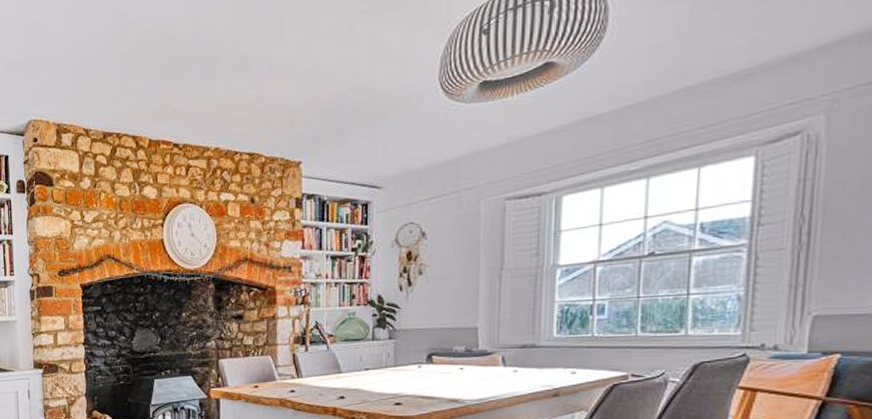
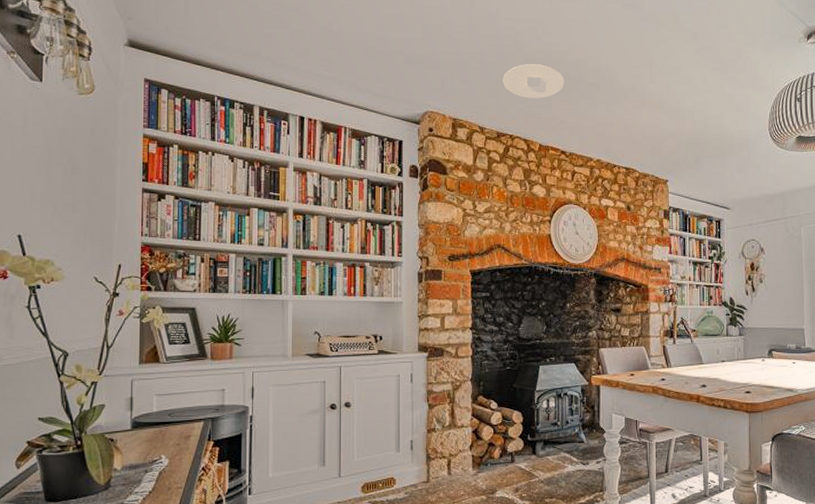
recessed light: none [107,46,177,89] -> present [502,64,565,99]

